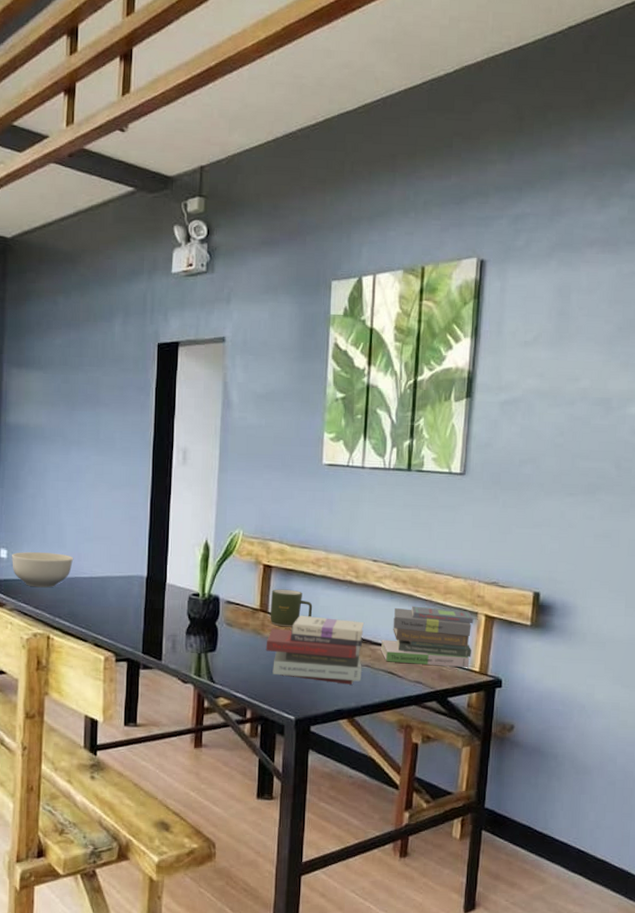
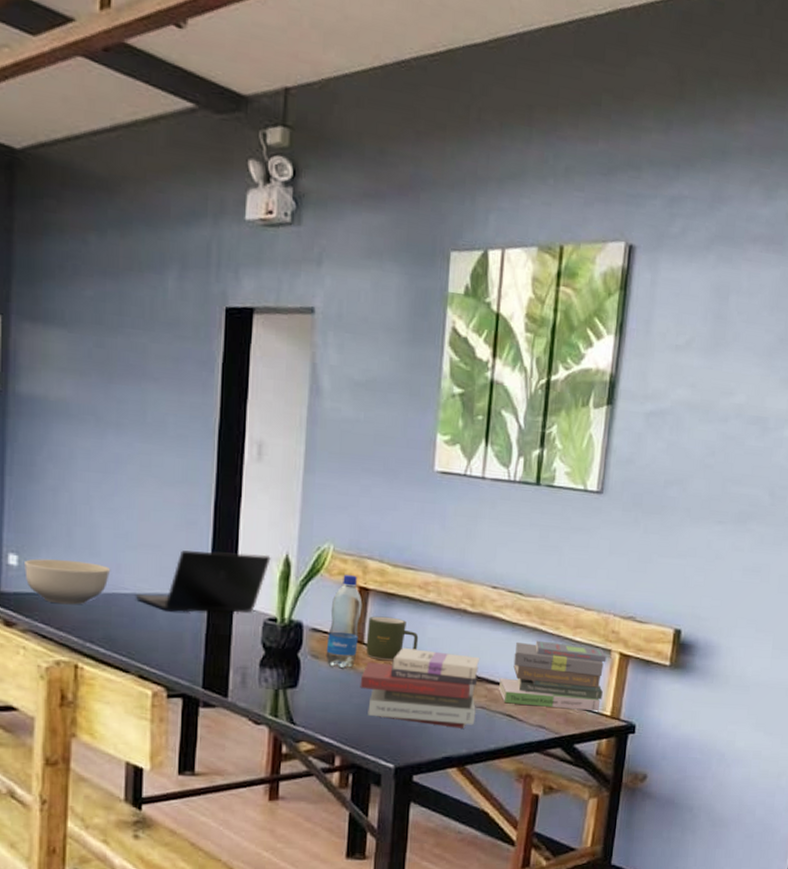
laptop: none [91,540,194,591] -> present [135,550,271,613]
bottle: none [238,555,267,635] -> present [326,575,363,669]

